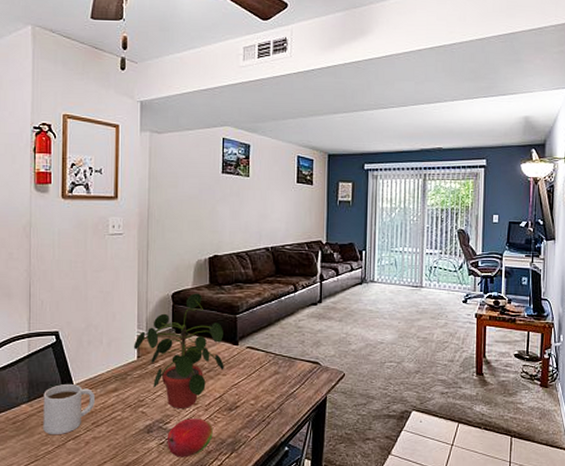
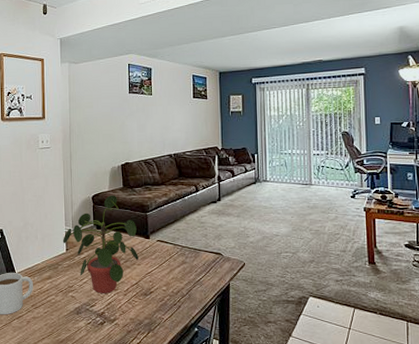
fruit: present [167,418,213,457] -> none [93,302,132,336]

